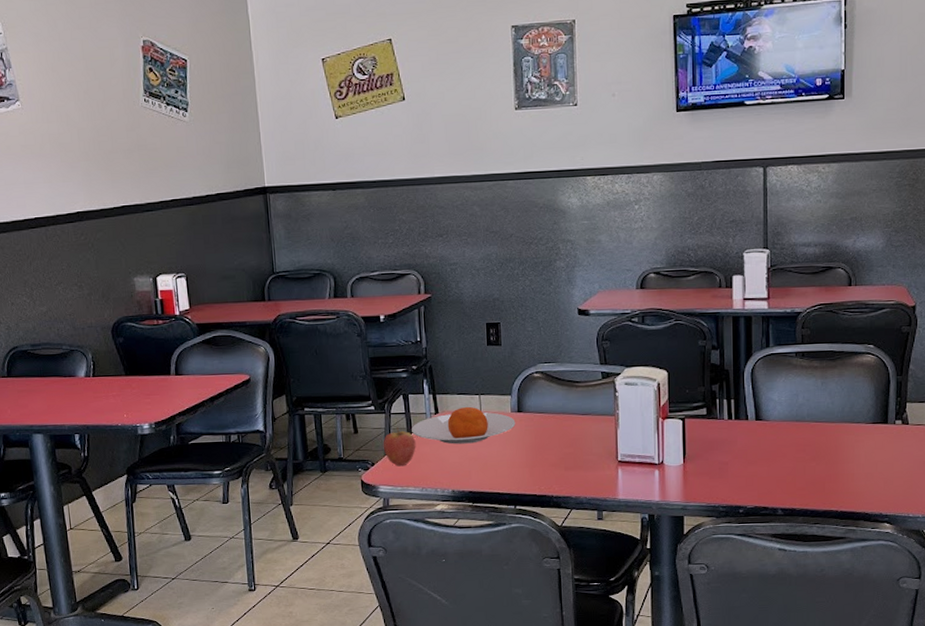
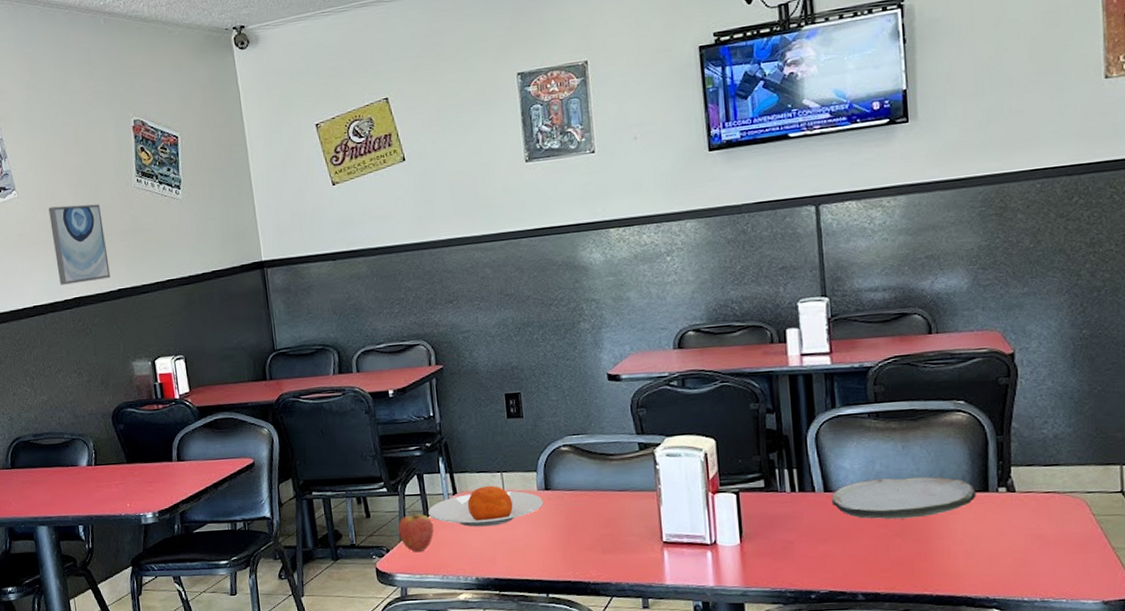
wall art: none [53,120,115,199] -> present [48,203,111,285]
plate: none [762,409,878,446] -> present [832,476,977,520]

